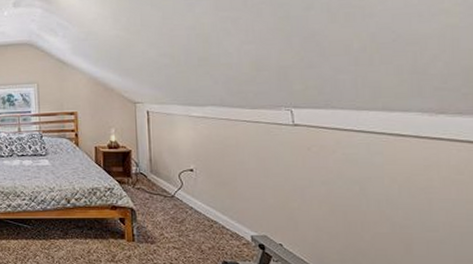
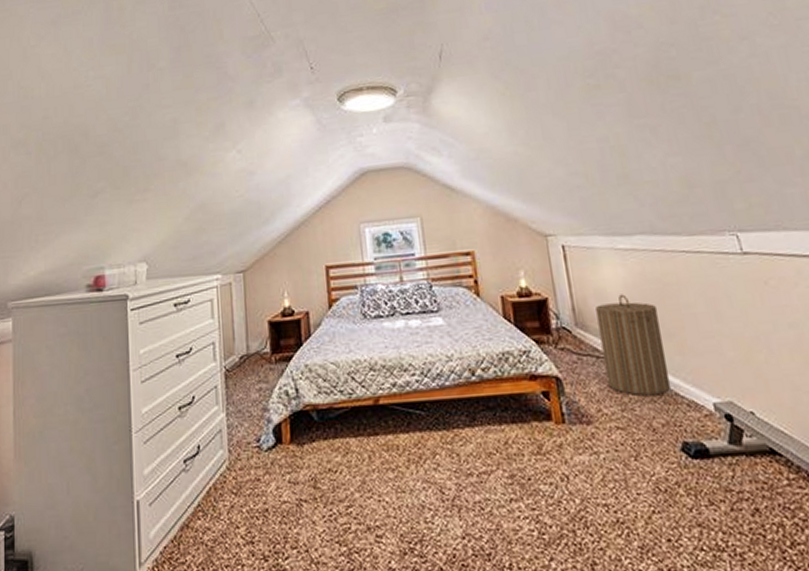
laundry hamper: none [167,151,220,227] -> present [594,294,672,396]

